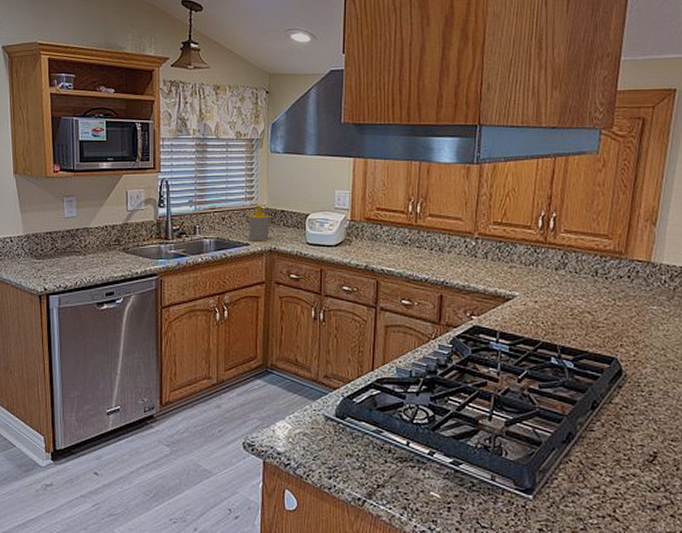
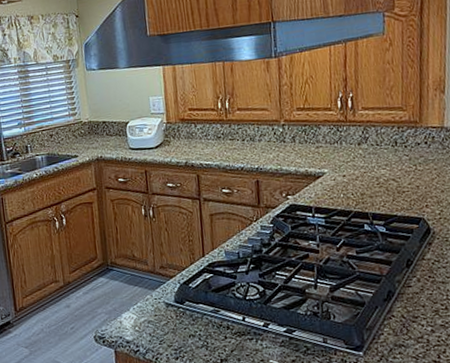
soap bottle: present [249,205,270,241] -> none [74,119,95,153]

